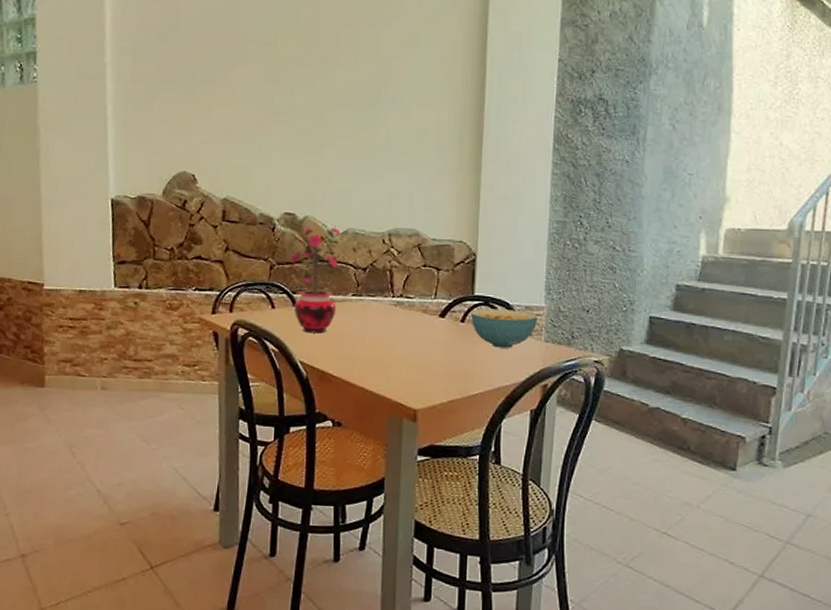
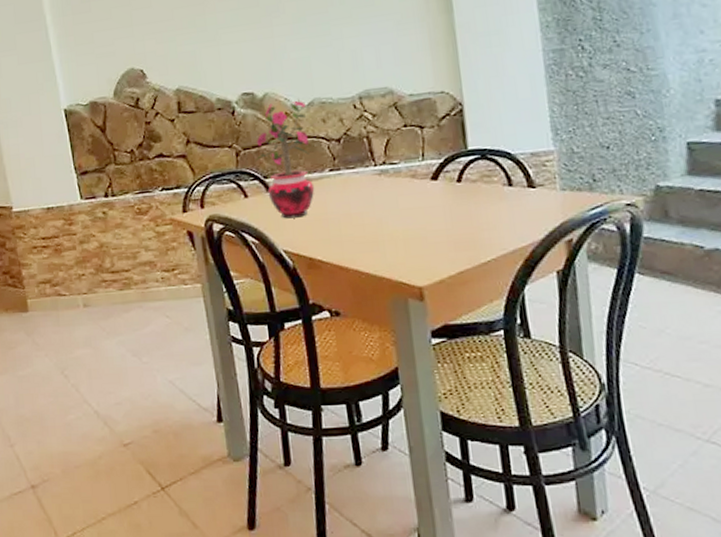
cereal bowl: present [470,308,537,348] -> none [467,159,548,205]

